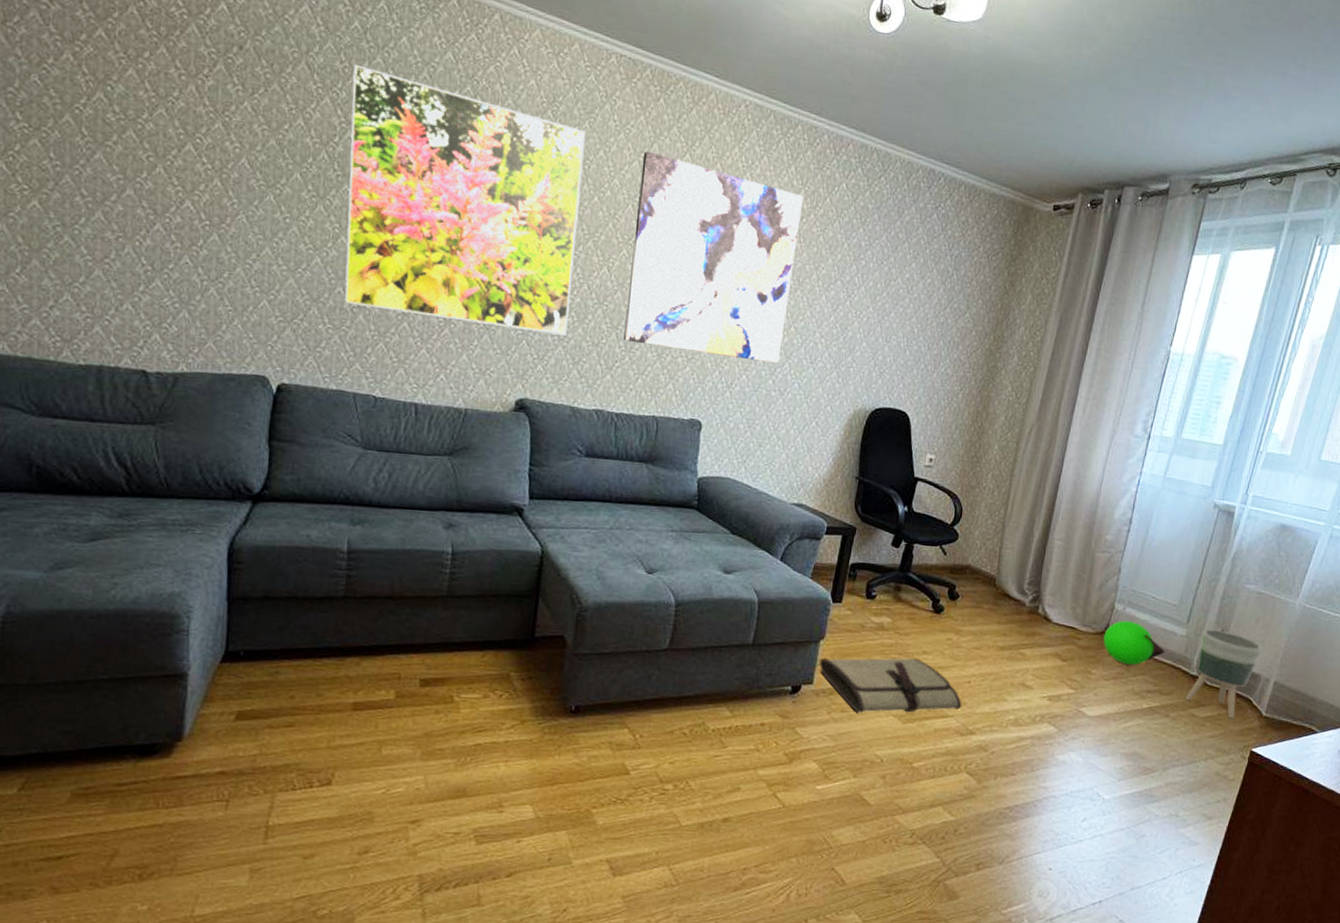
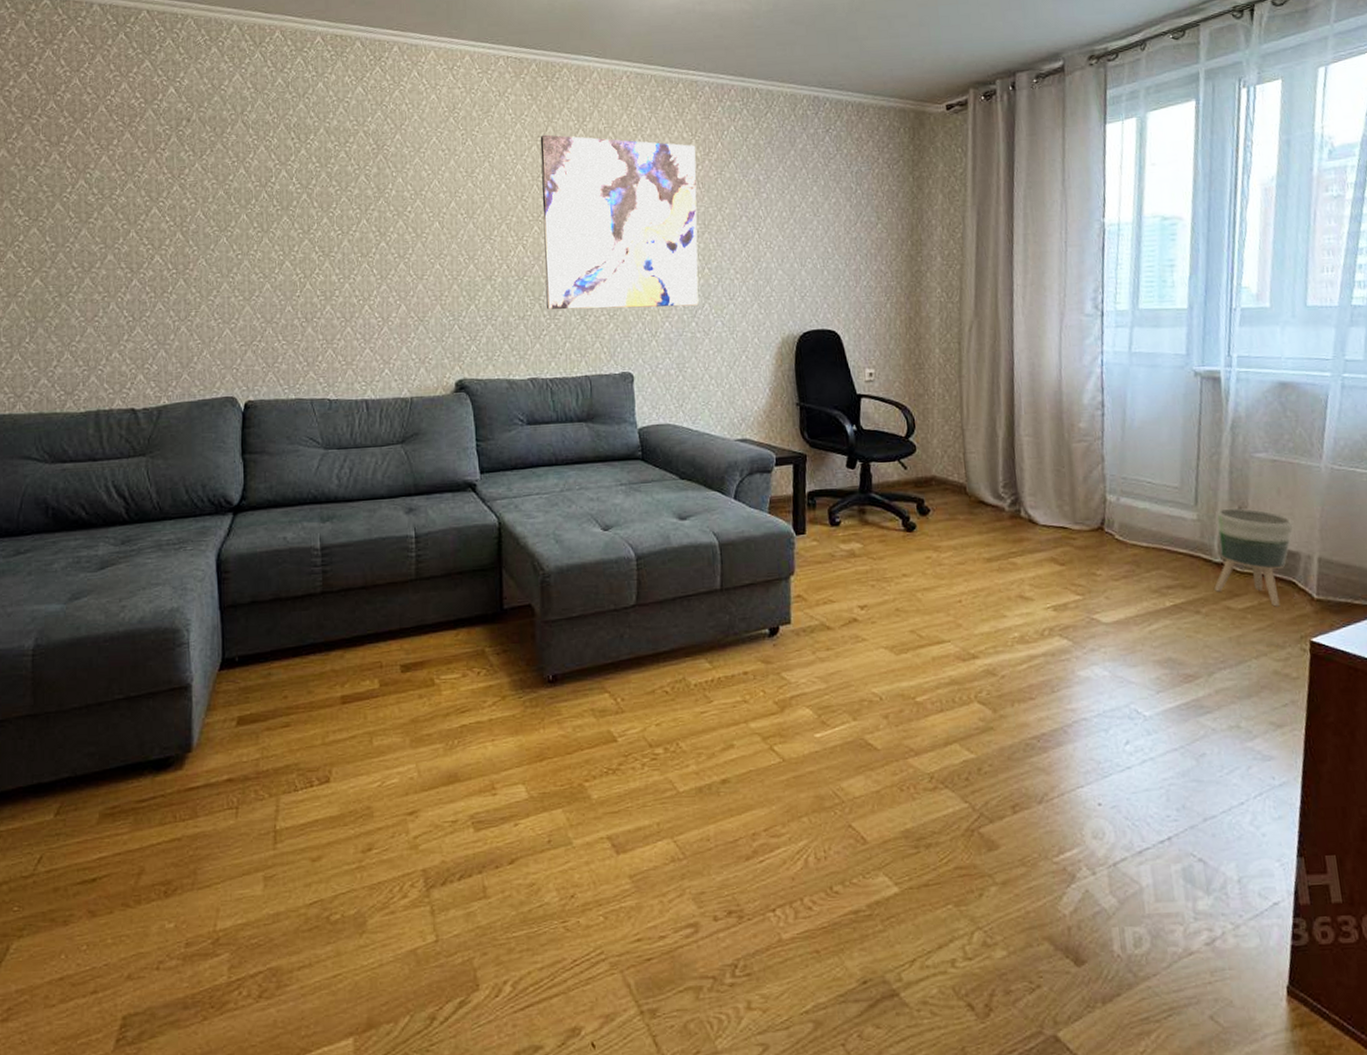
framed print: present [345,64,585,336] -> none [281,113,493,320]
tool roll: present [819,658,962,713] -> none [794,582,958,649]
ball: present [1103,620,1165,665] -> none [1101,511,1178,560]

